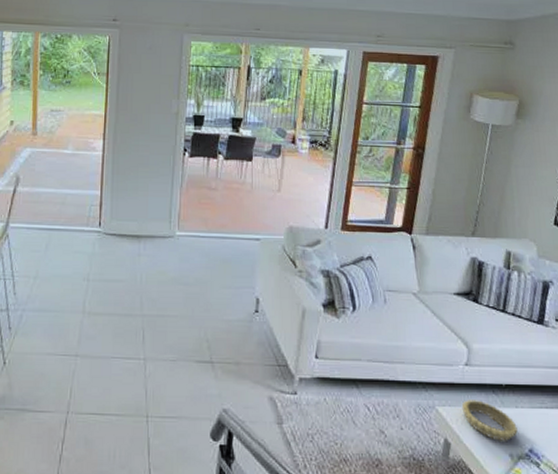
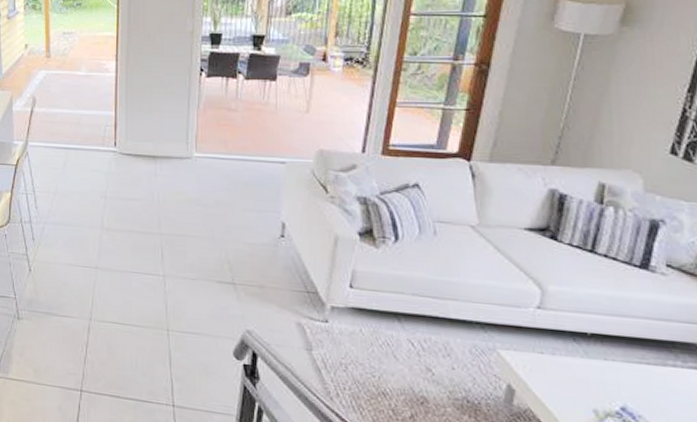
decorative bowl: present [461,400,518,441] -> none [530,346,606,395]

